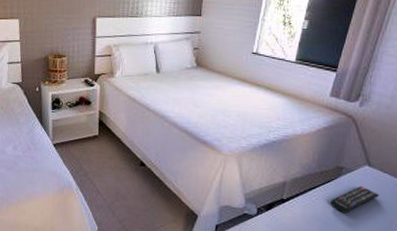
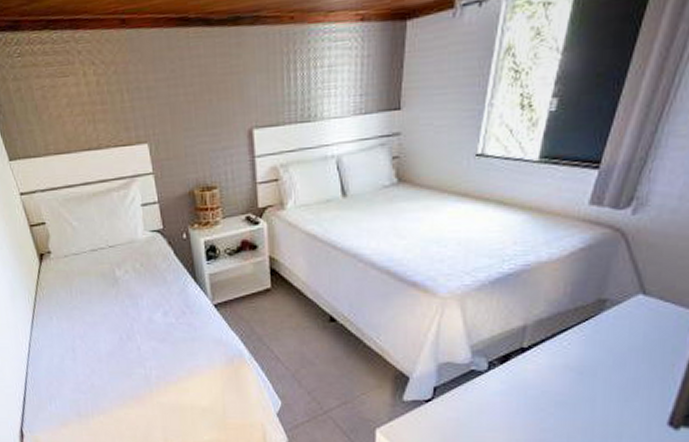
remote control: present [330,186,380,213] -> none [588,321,658,359]

